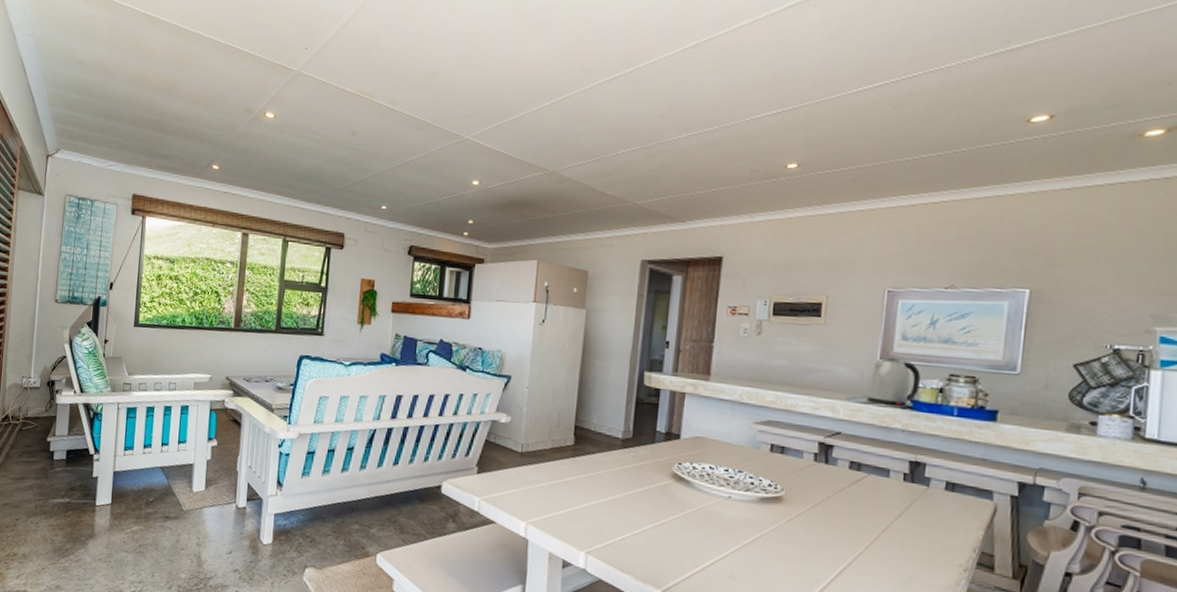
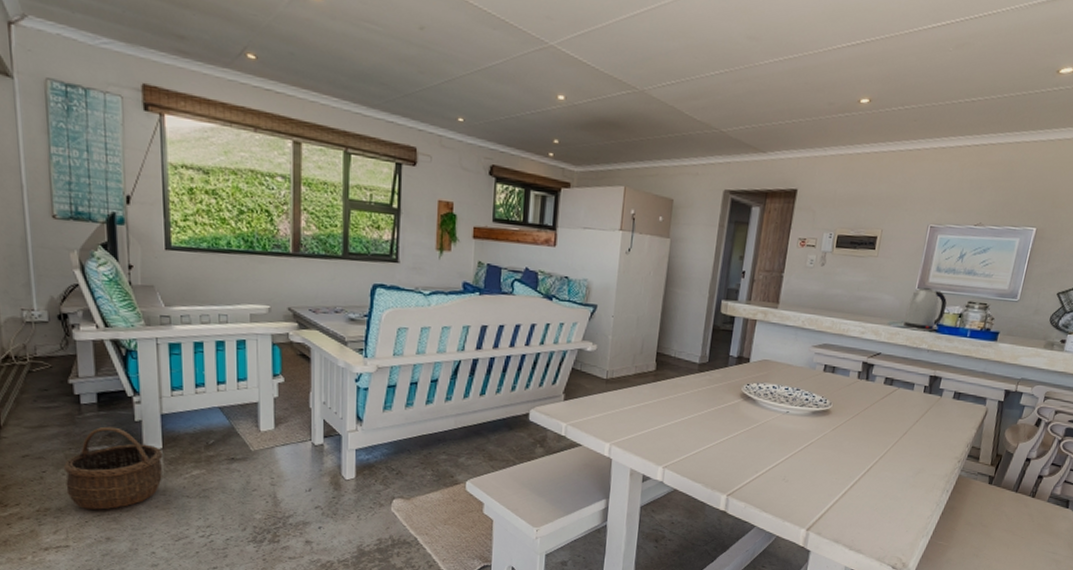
wicker basket: none [32,481,111,558] -> present [63,426,163,510]

